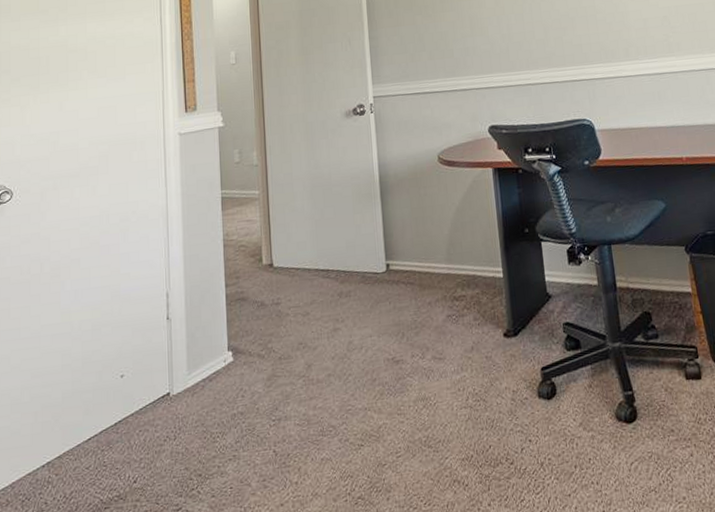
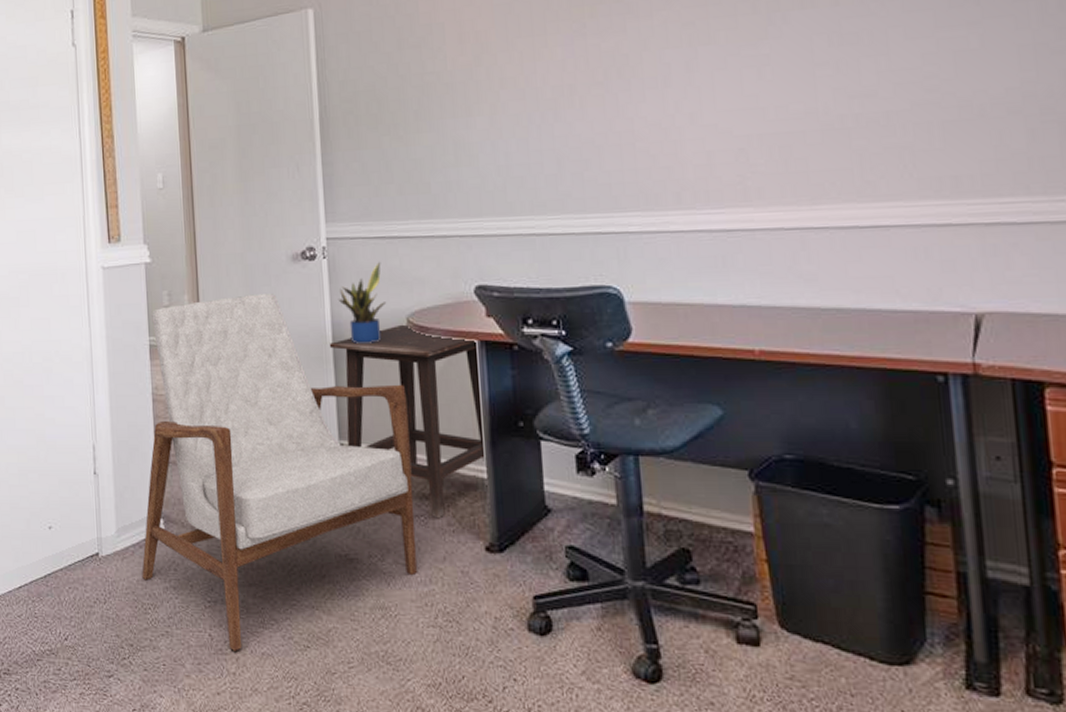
armchair: none [211,144,451,462] -> present [142,294,417,651]
side table: none [376,160,500,316] -> present [329,324,484,519]
potted plant: none [383,113,422,180] -> present [338,262,387,344]

